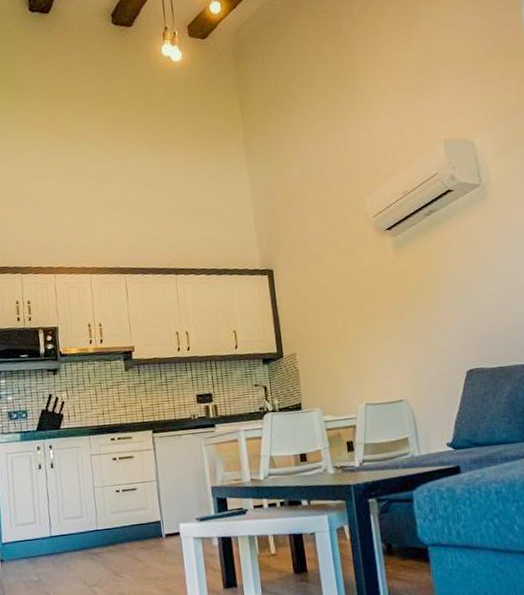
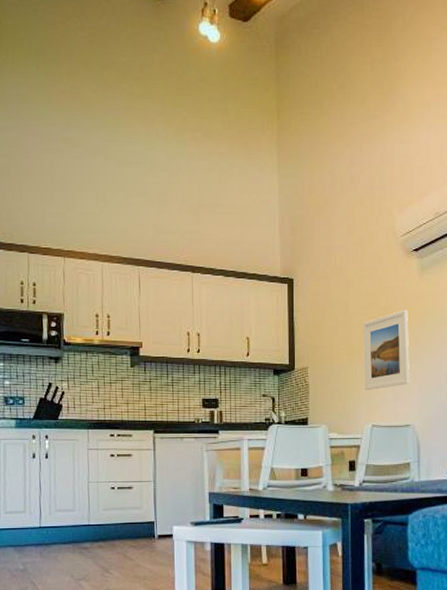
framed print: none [345,287,399,371] -> present [362,310,410,391]

